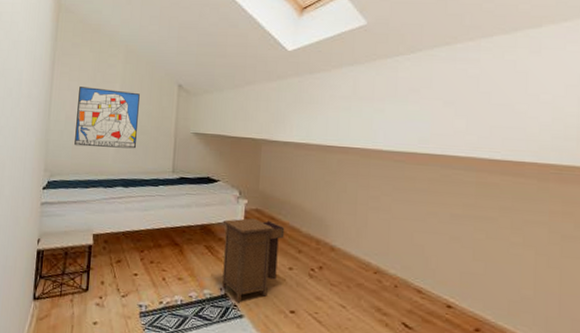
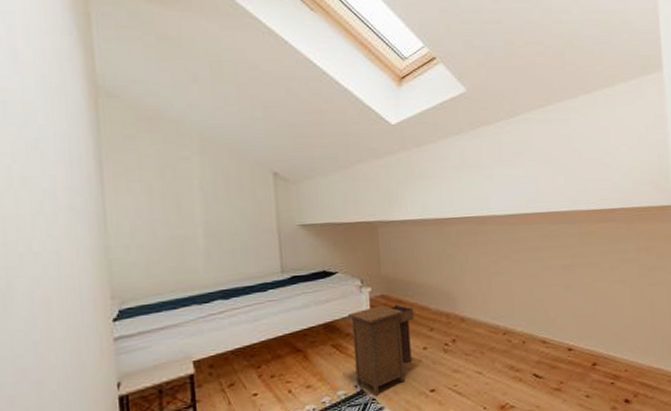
wall art: present [74,87,140,149] -> none [143,187,231,261]

